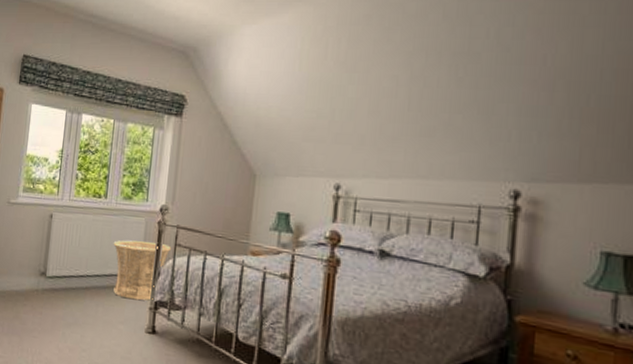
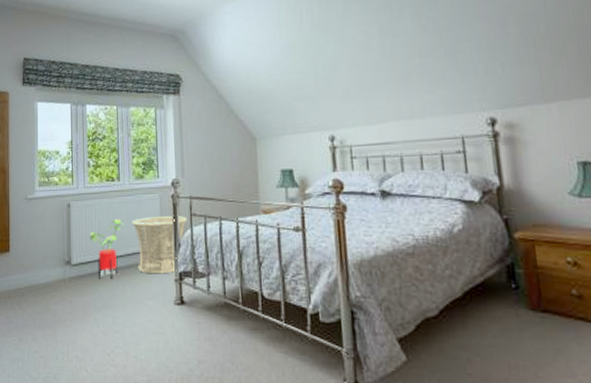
house plant: none [68,236,105,297] -> present [90,218,124,279]

